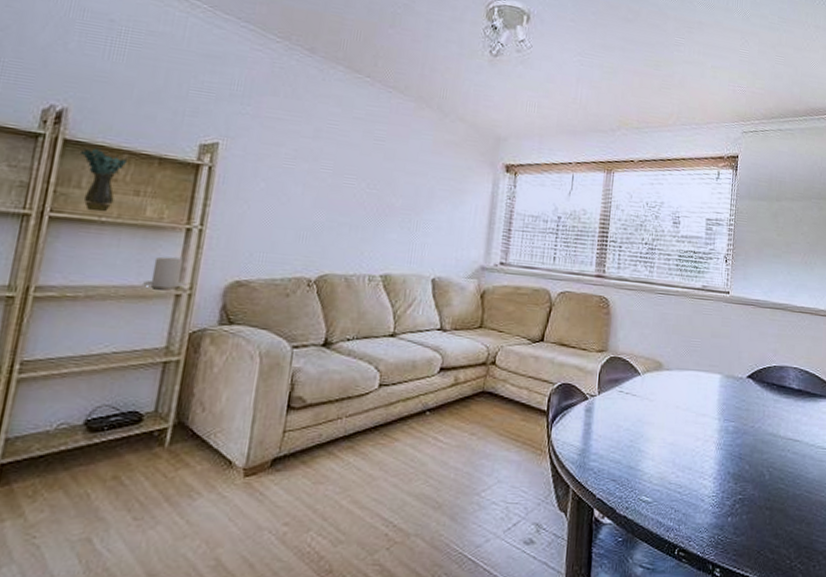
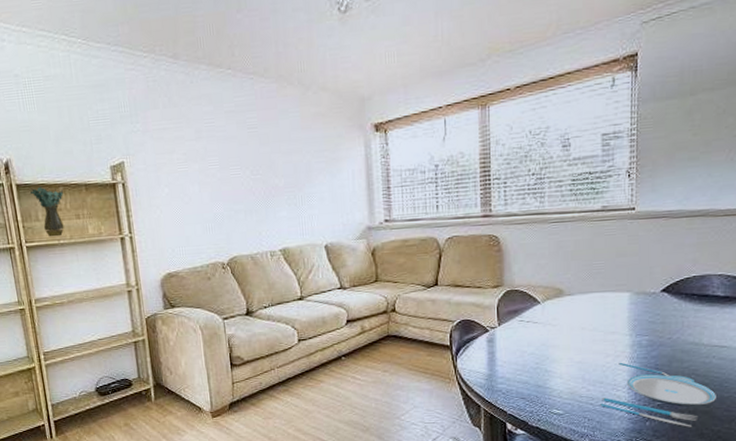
candle: present [142,256,187,290] -> none [102,262,133,289]
plate: none [686,447,790,526] -> present [599,362,716,427]

